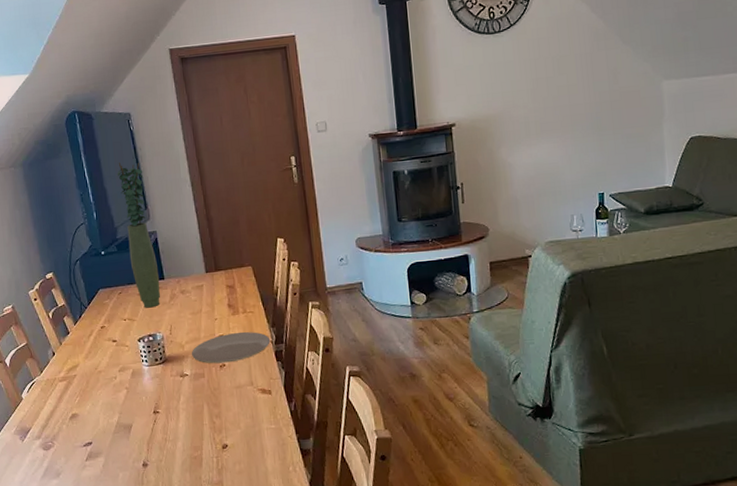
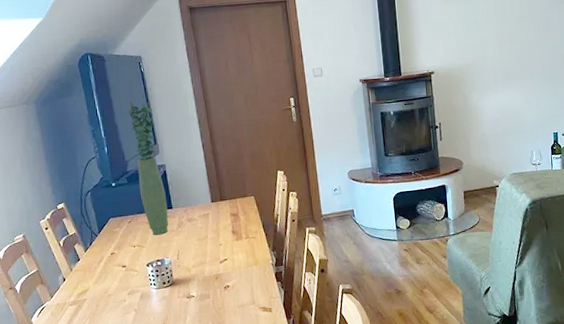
plate: present [191,331,271,364] -> none [197,255,271,286]

